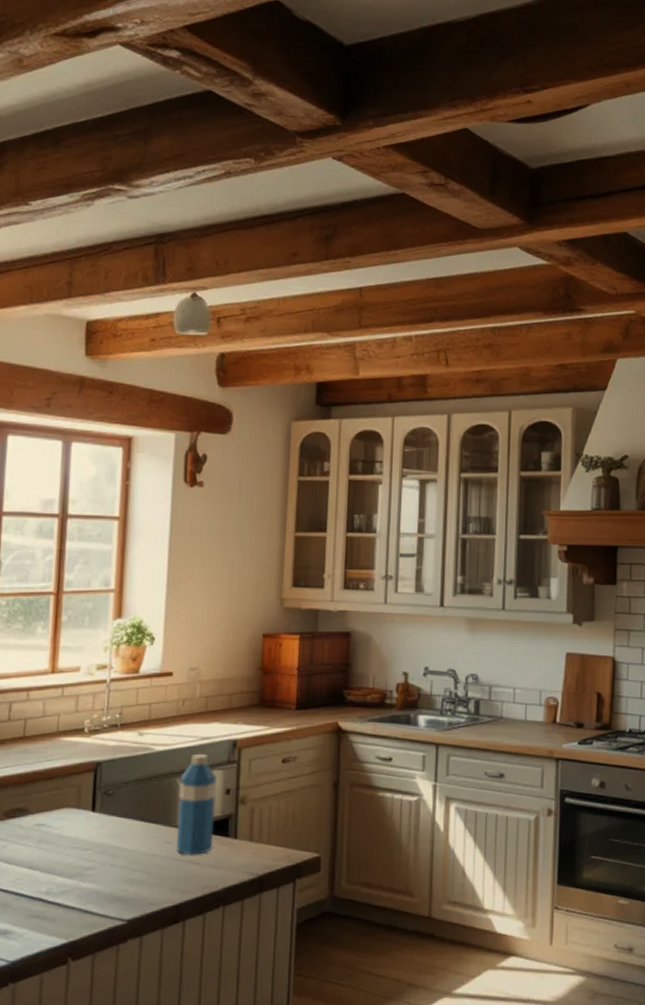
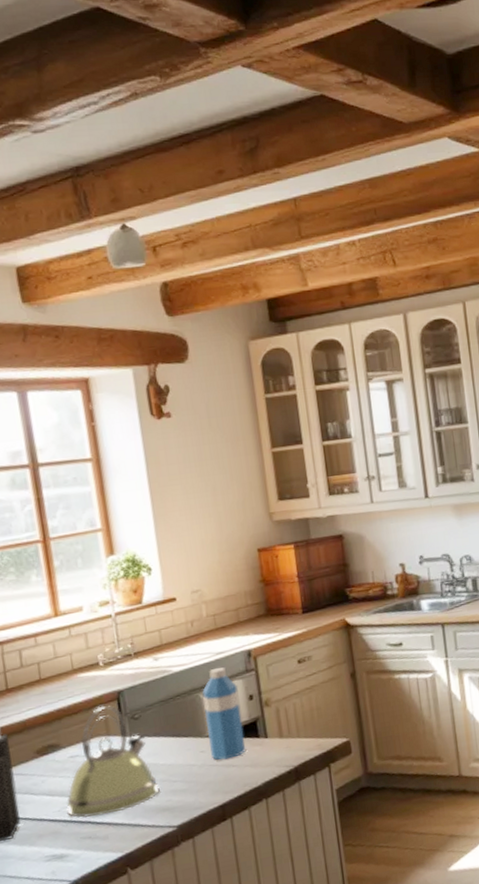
kettle: none [19,775,118,894] -> present [65,705,160,818]

